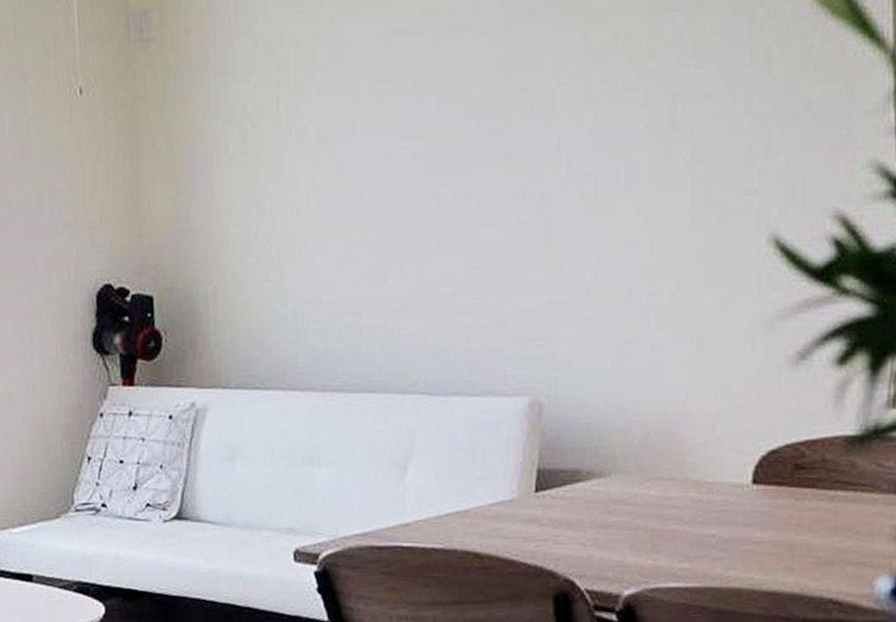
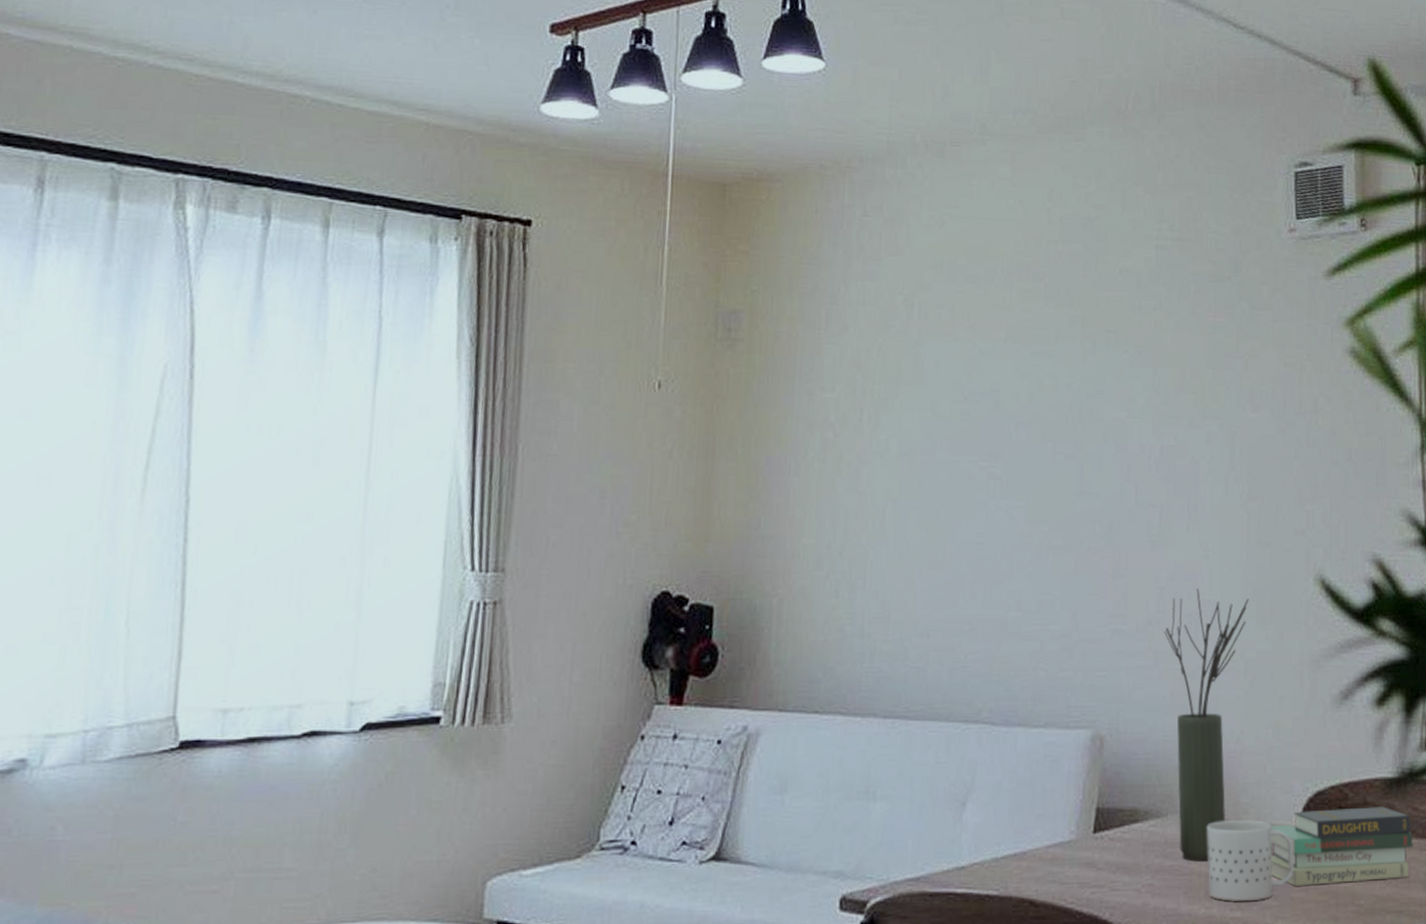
vase: none [602,256,694,517] -> present [1164,589,1249,861]
mug: none [652,478,746,554] -> present [1206,819,1294,902]
books: none [720,463,877,539] -> present [1270,806,1413,886]

